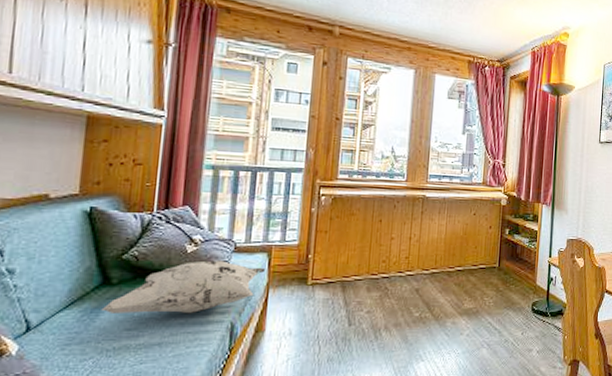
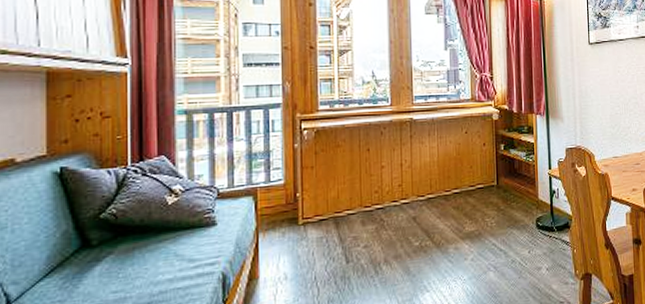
decorative pillow: present [101,260,266,313] -> none [83,209,253,277]

